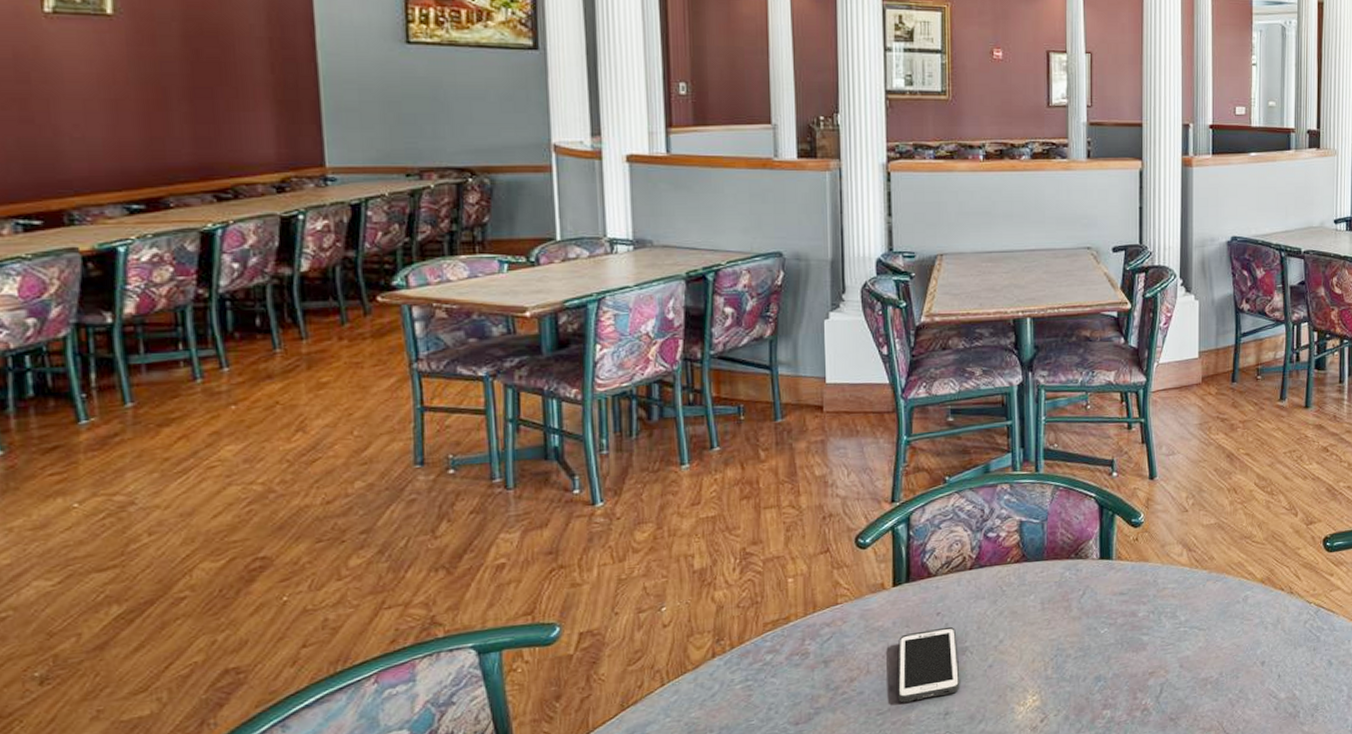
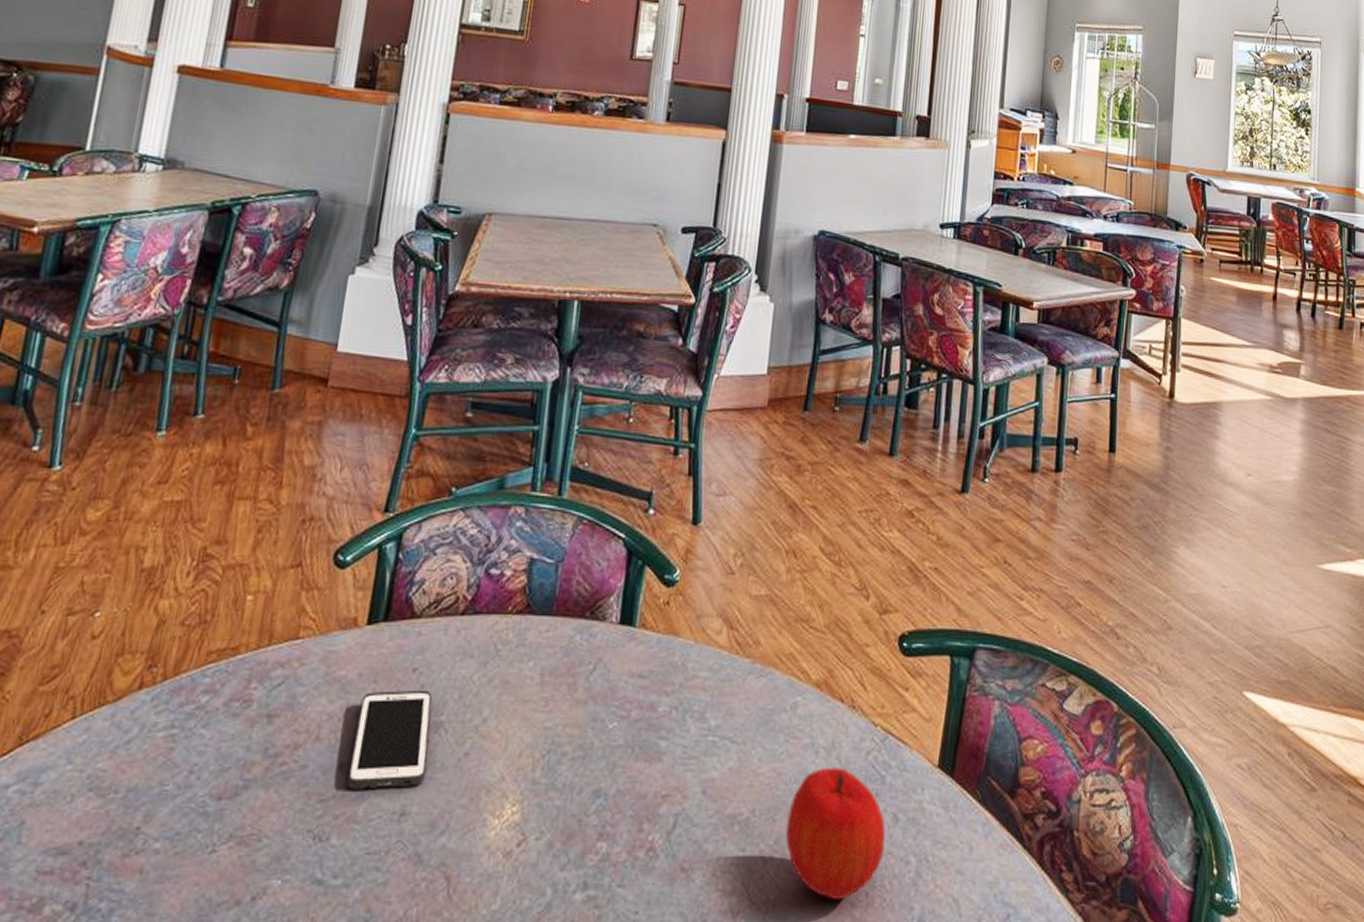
fruit: none [1247,635,1323,723] -> present [785,767,886,899]

